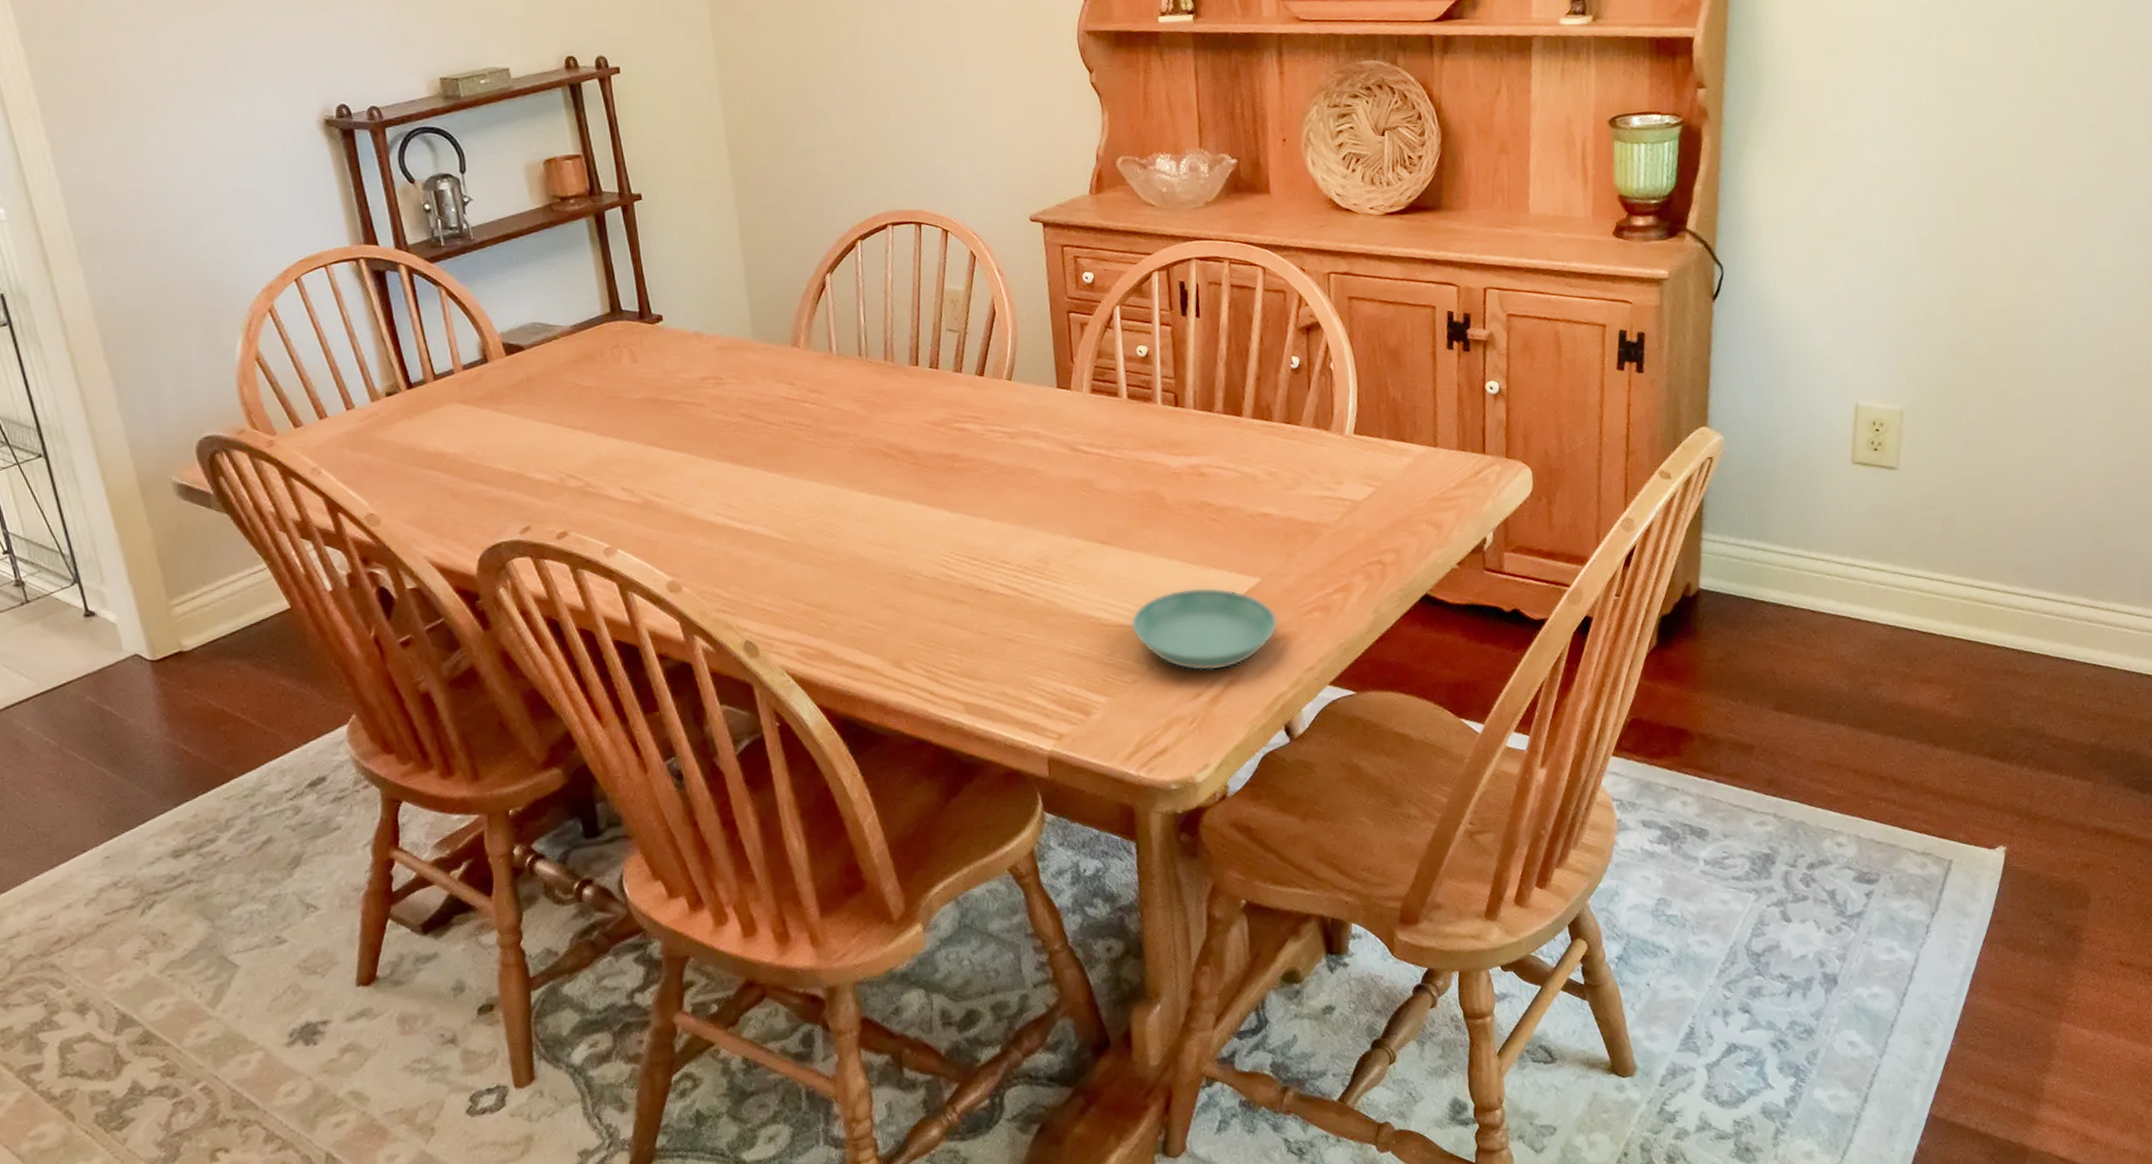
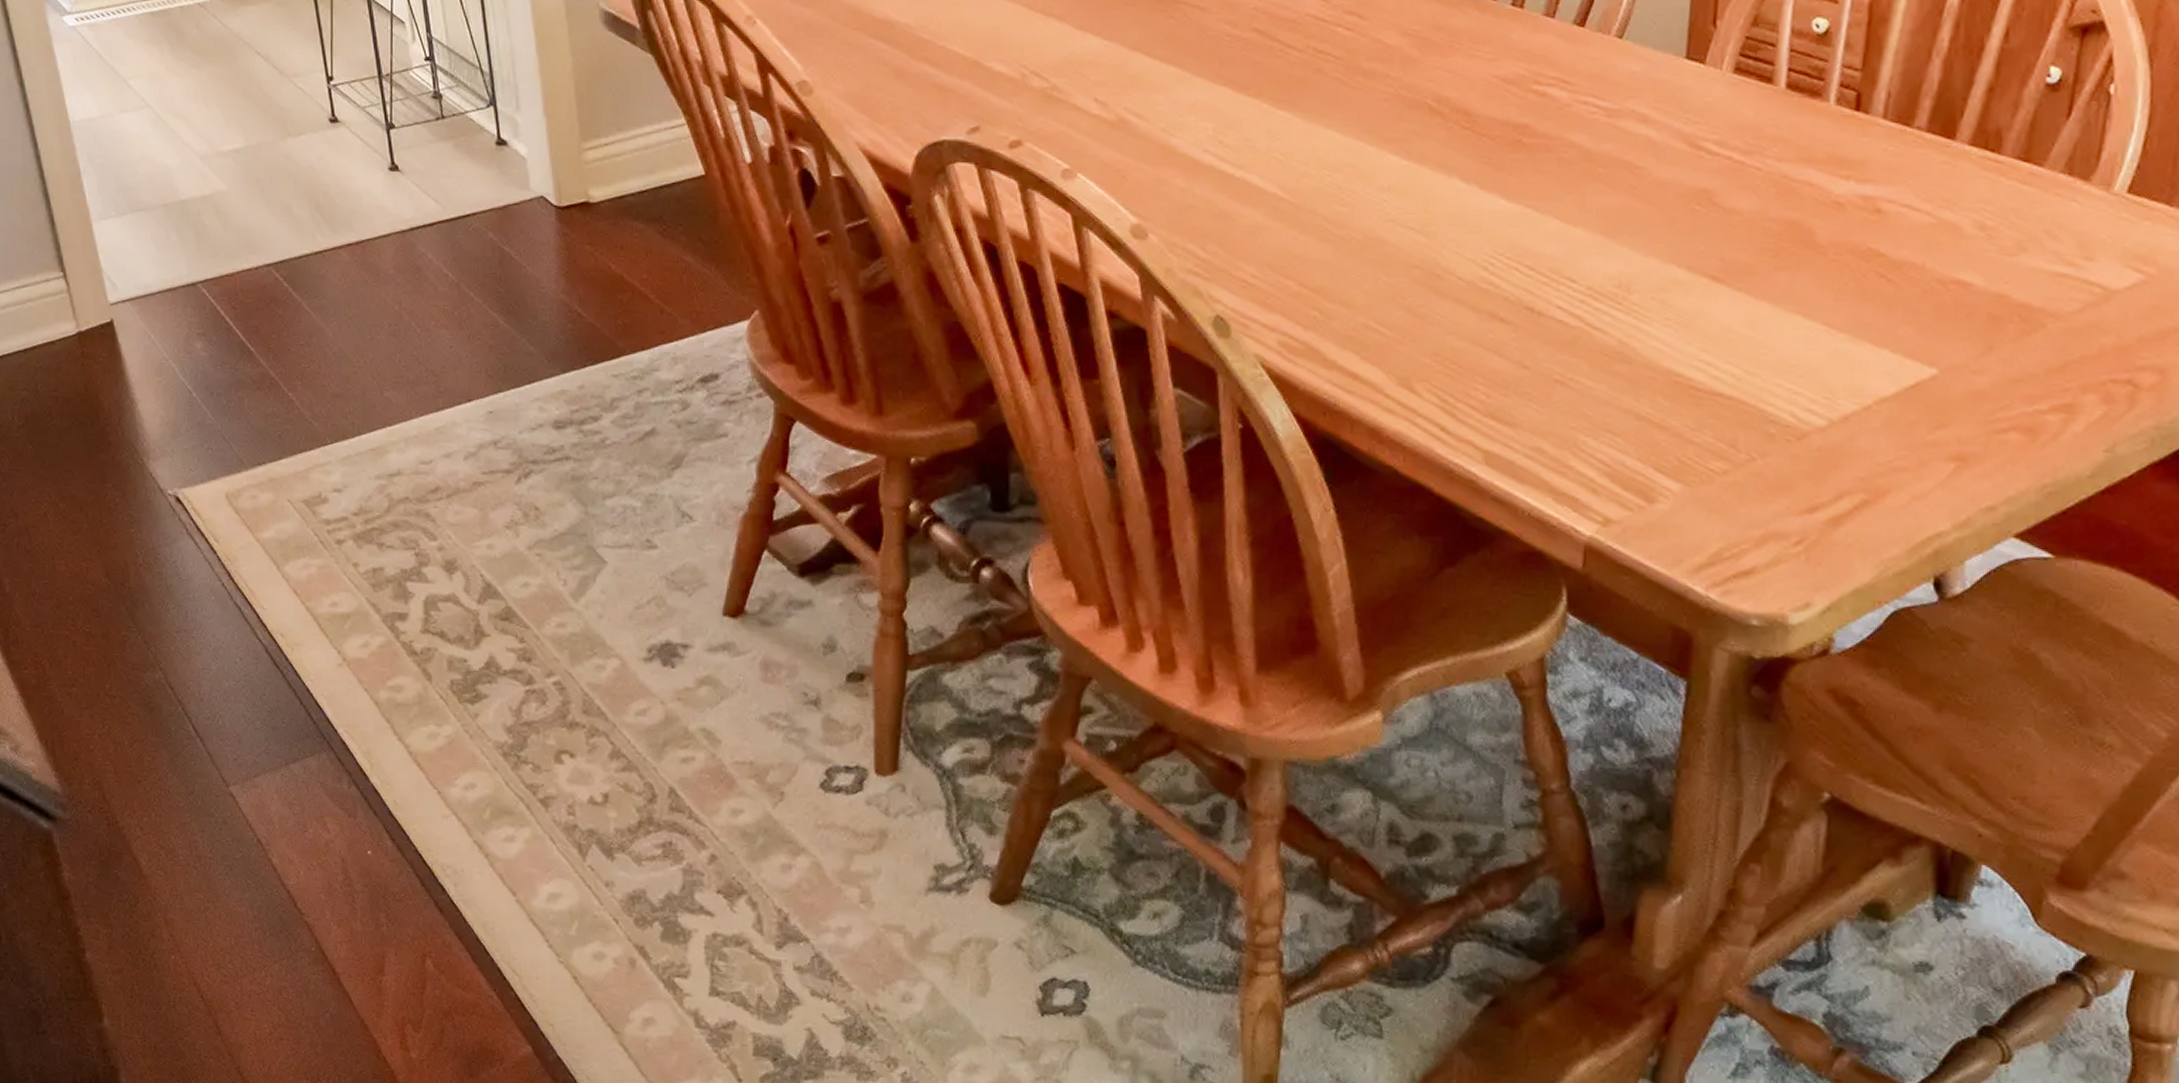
saucer: present [1130,587,1278,671] -> none [1732,362,1954,483]

